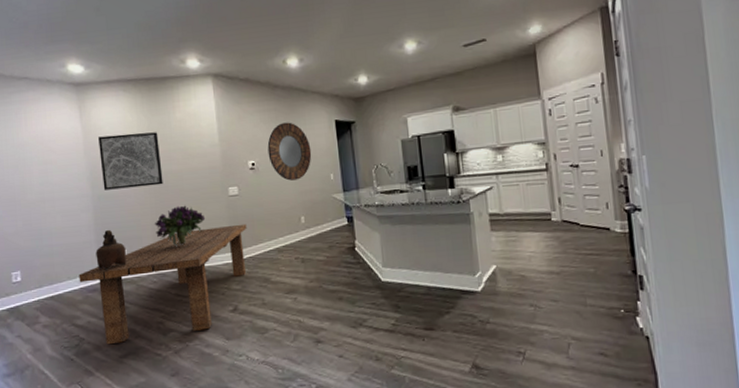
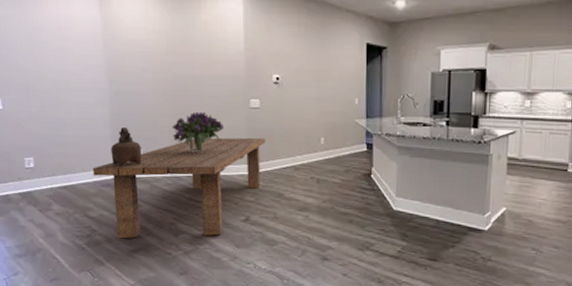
wall art: present [98,132,163,190] -> none [118,29,184,88]
home mirror: present [267,122,312,181] -> none [294,39,339,100]

